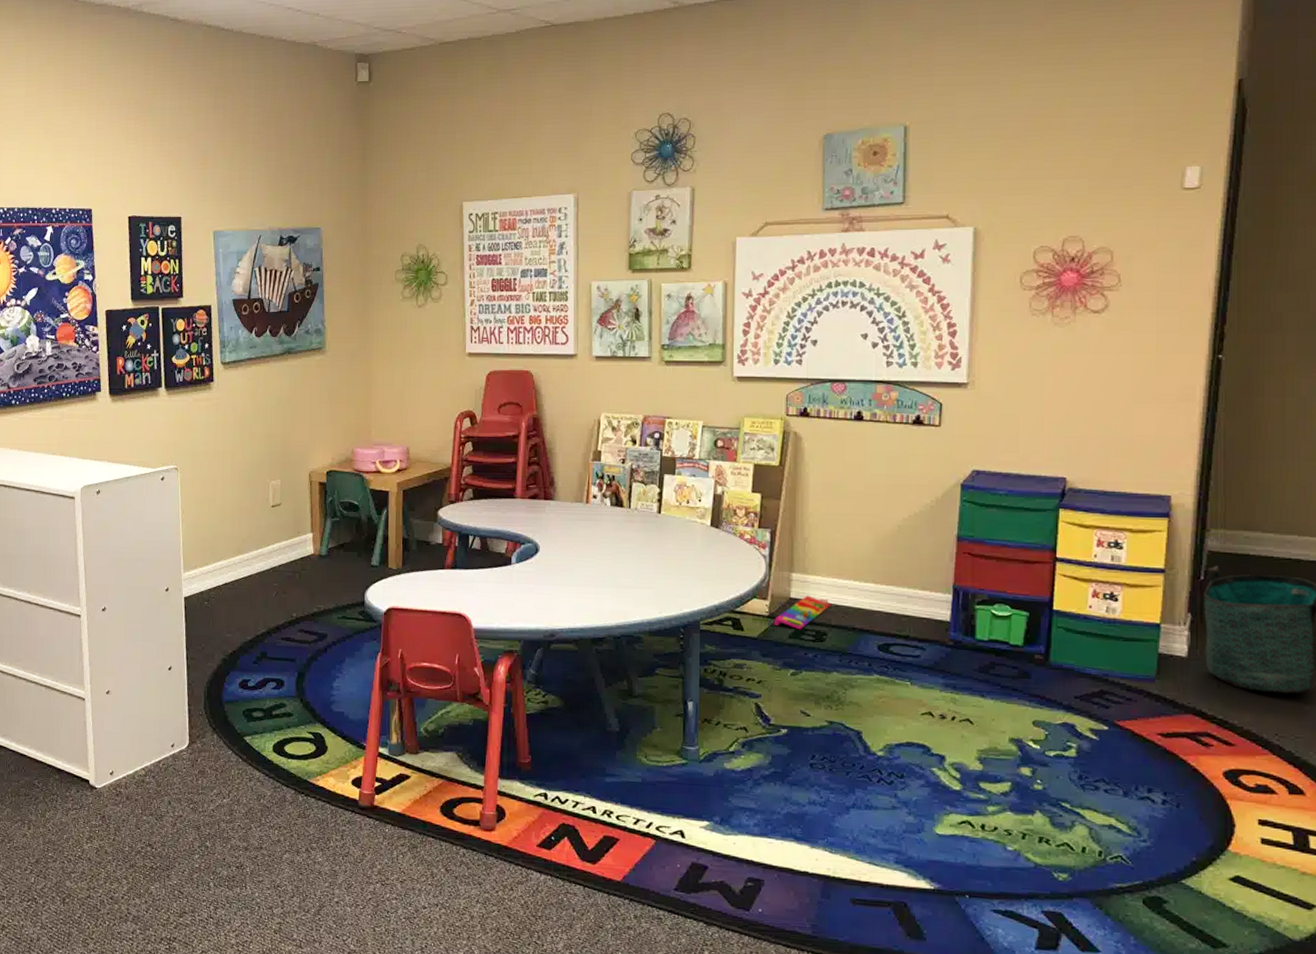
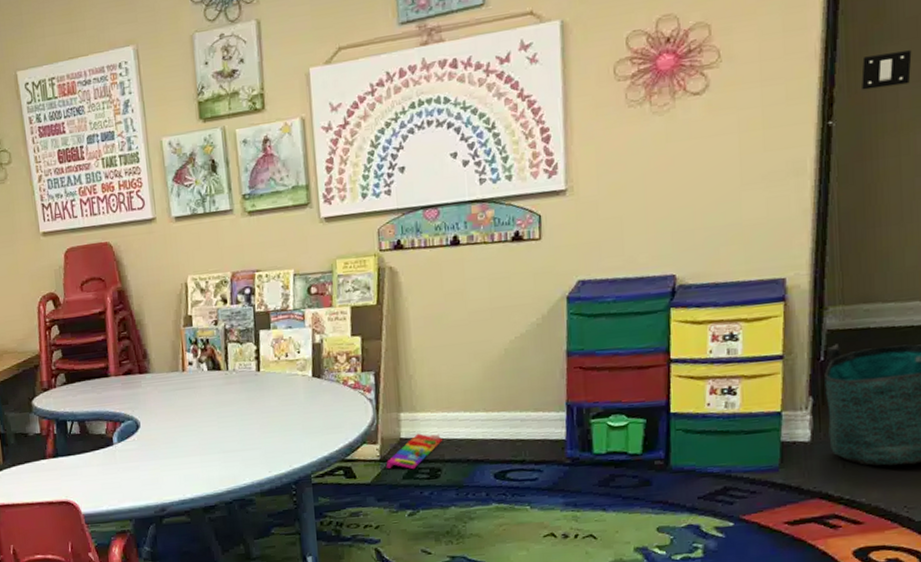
light switch: none [1251,300,1299,331] -> present [861,50,912,90]

